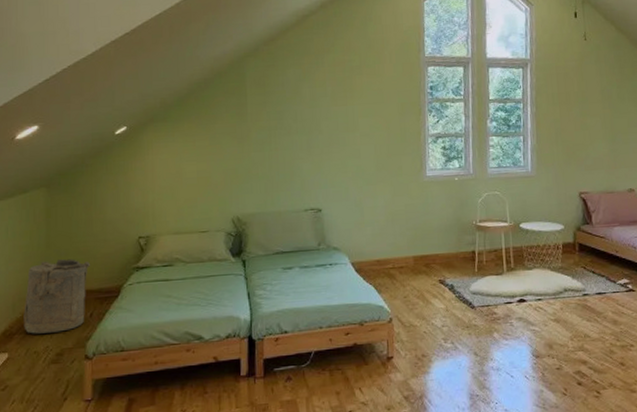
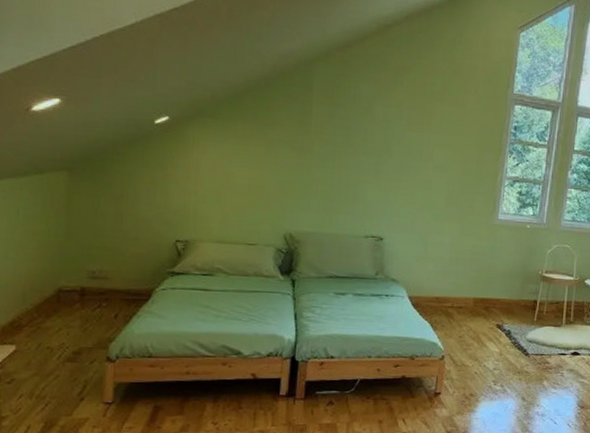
laundry hamper: present [23,259,91,334] -> none [35,252,118,330]

